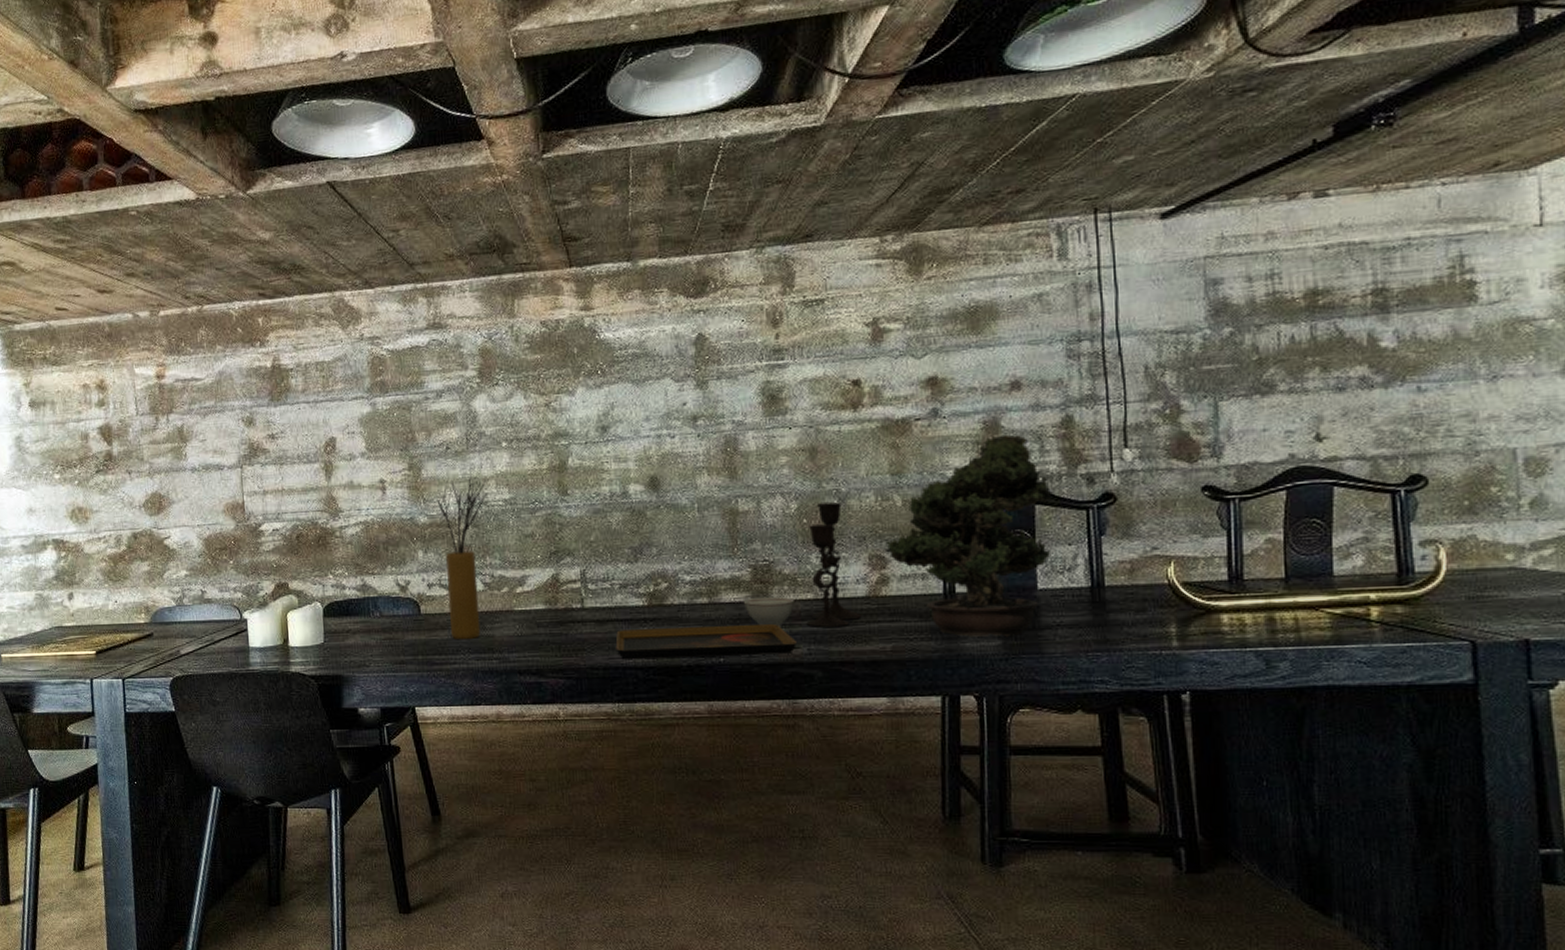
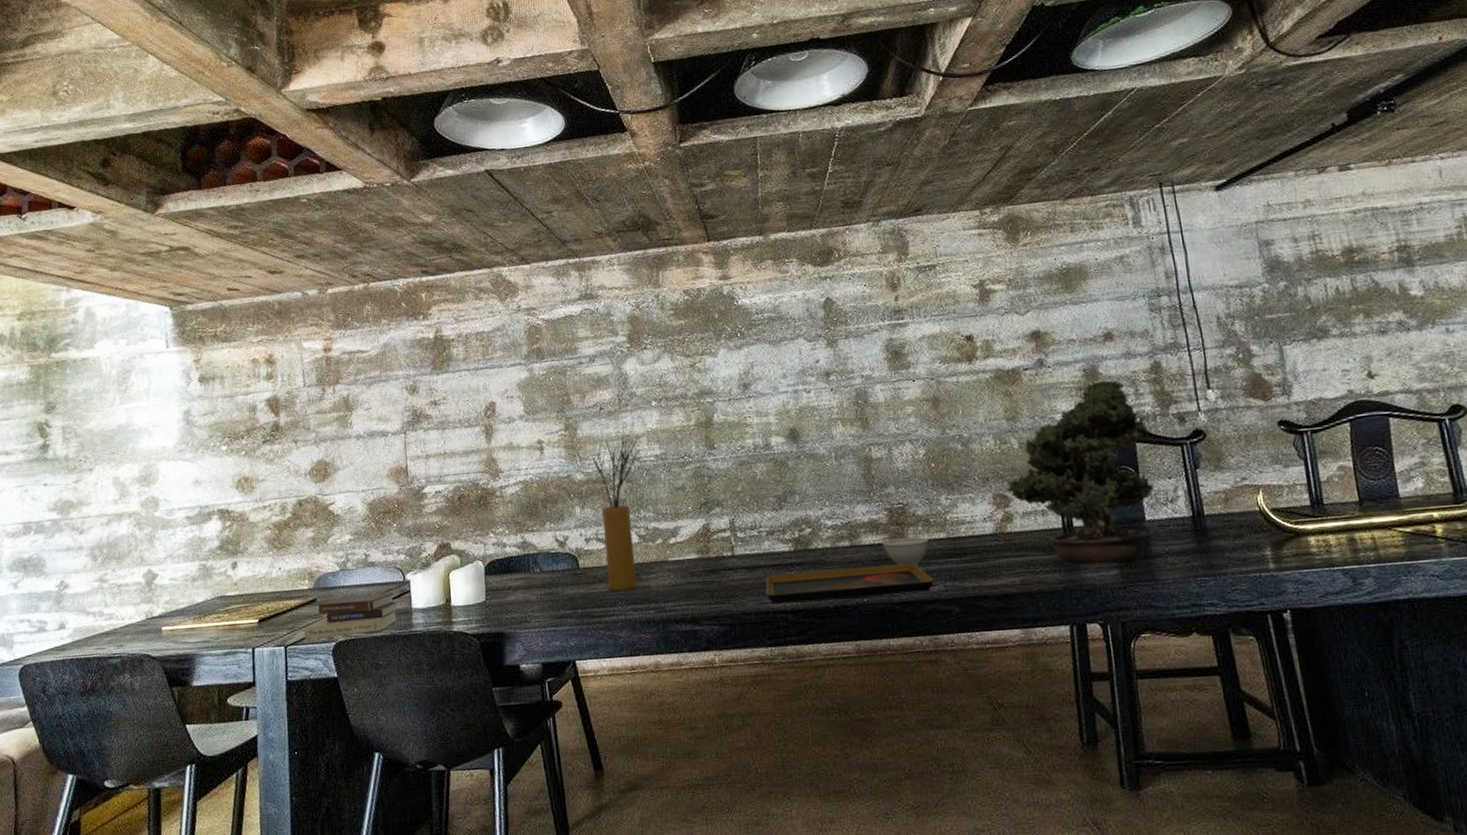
books: none [141,630,235,673] -> present [304,592,398,640]
candlestick: present [806,502,862,628] -> none [937,447,991,565]

